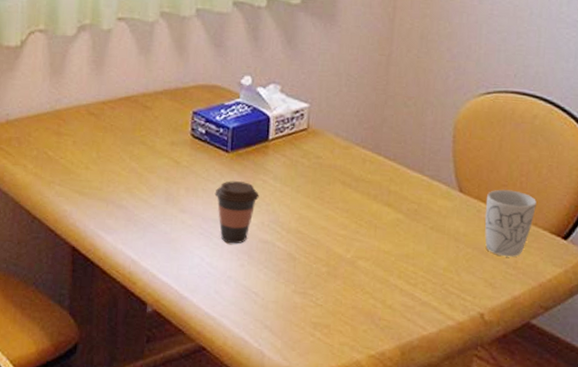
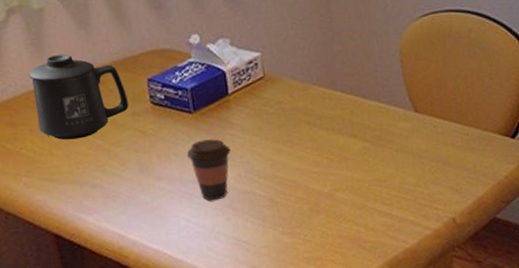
mug: none [81,74,170,158] -> present [28,54,129,140]
mug: present [484,189,537,257] -> none [440,102,485,164]

